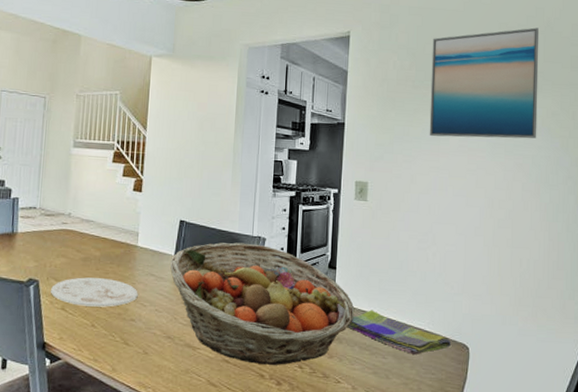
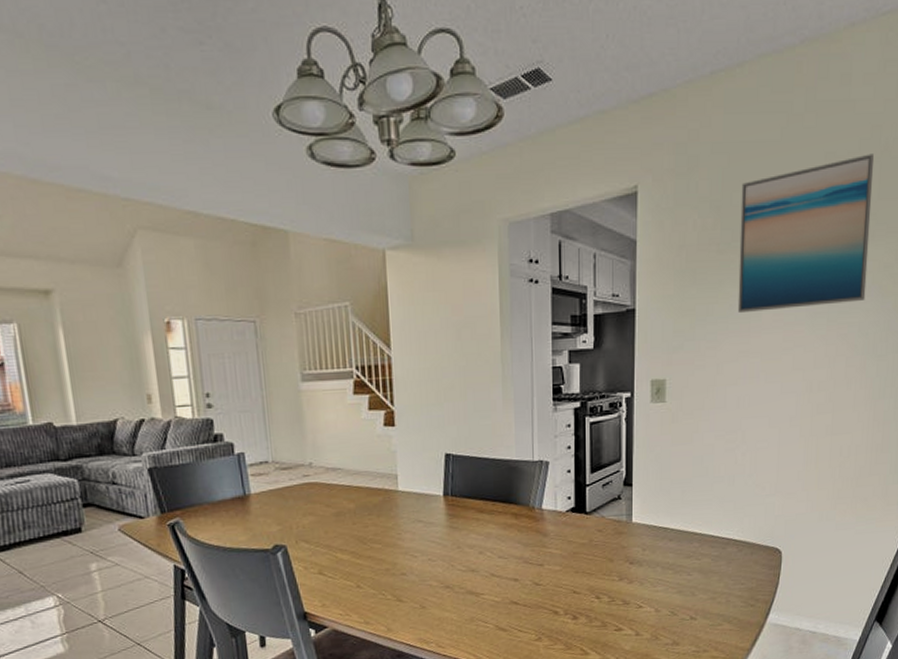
plate: present [51,277,138,307] -> none [303,532,406,567]
fruit basket: present [169,242,355,365] -> none [438,470,655,601]
dish towel: present [348,310,451,355] -> none [648,525,762,567]

